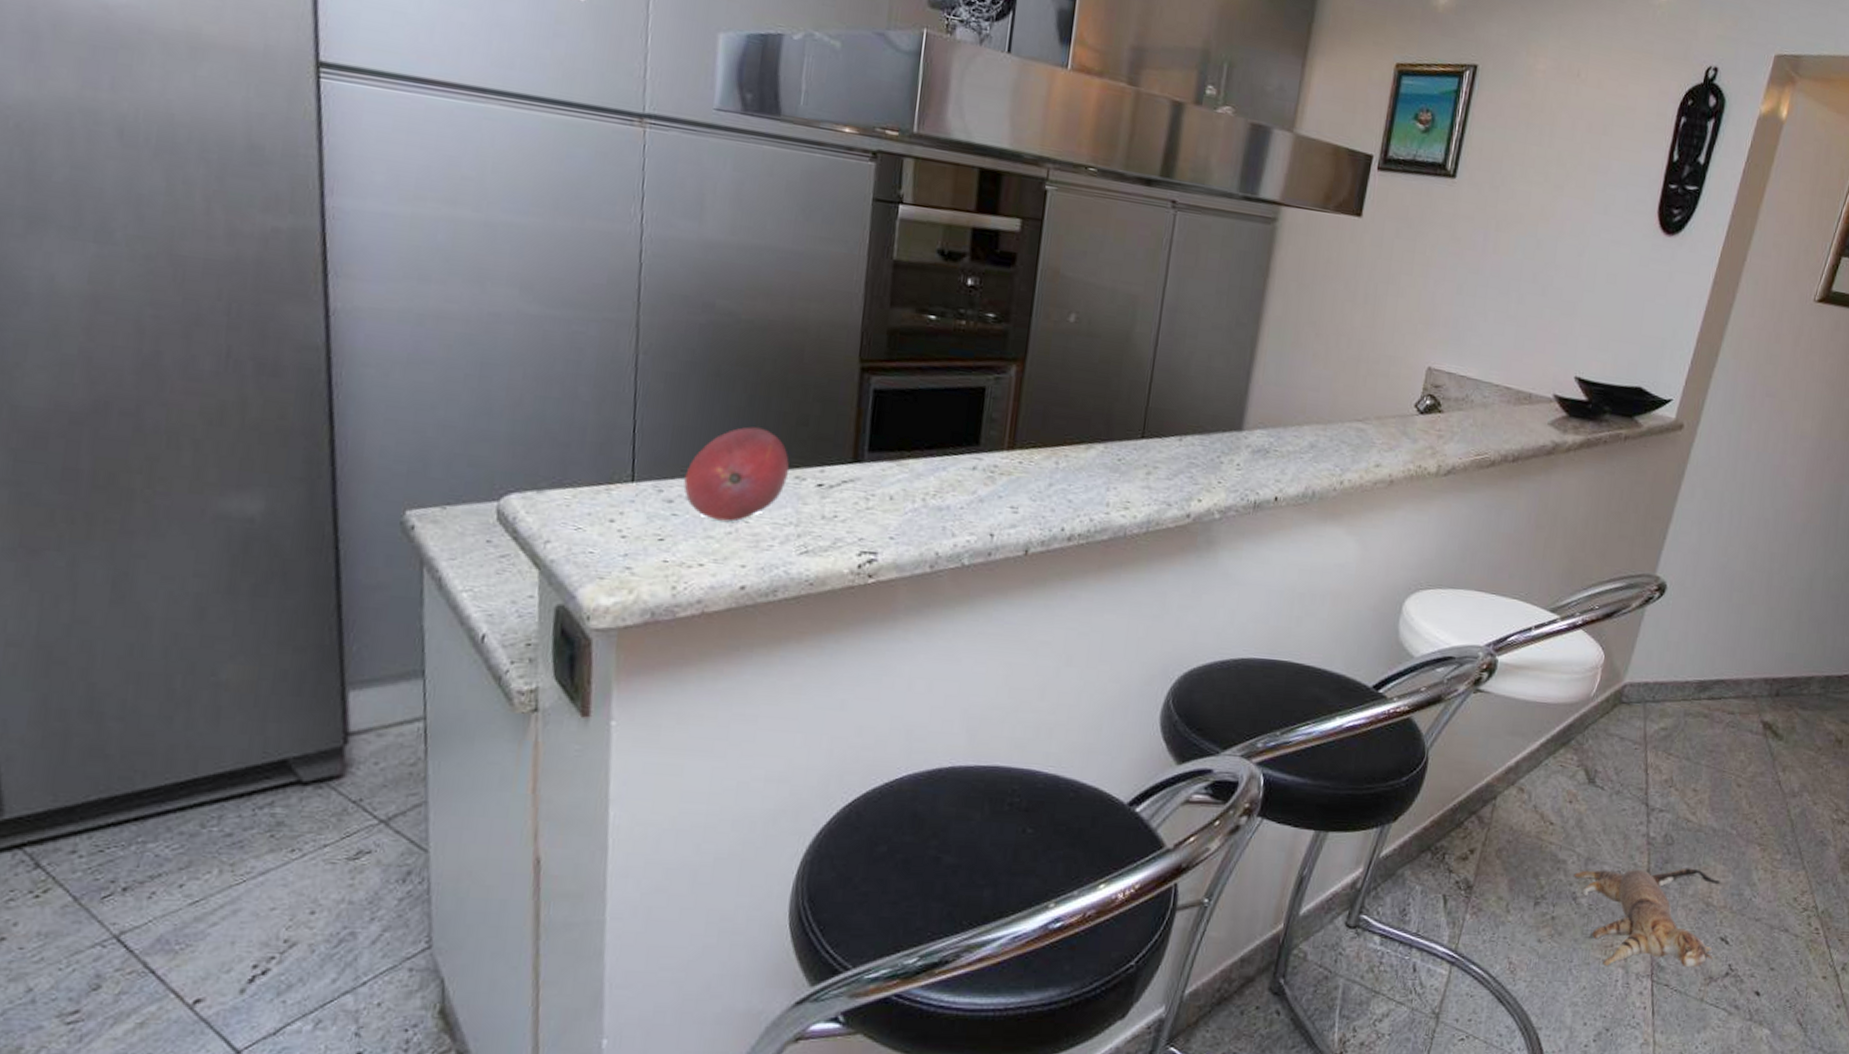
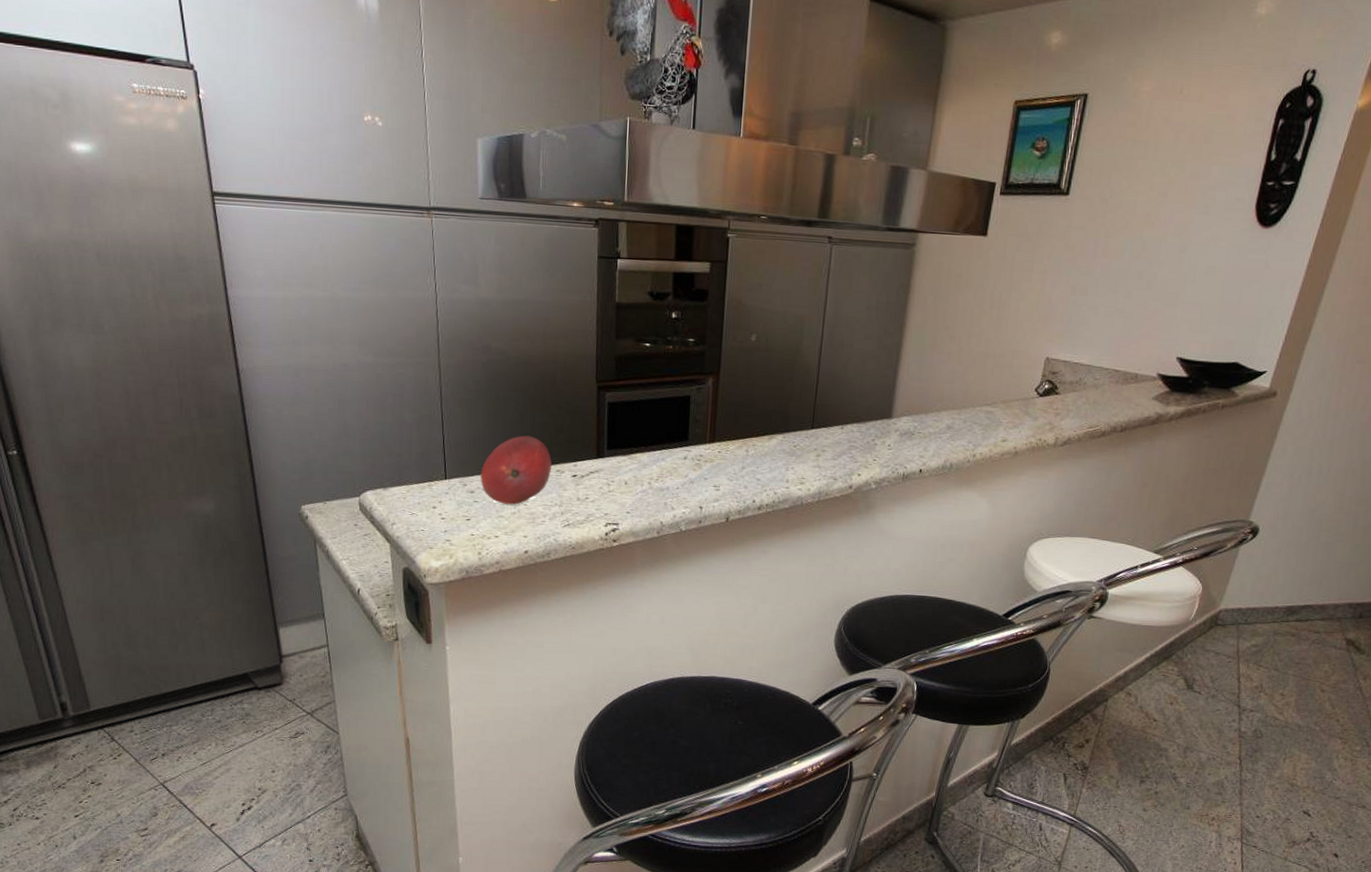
cat: present [1574,868,1721,968] -> none [1174,756,1304,834]

